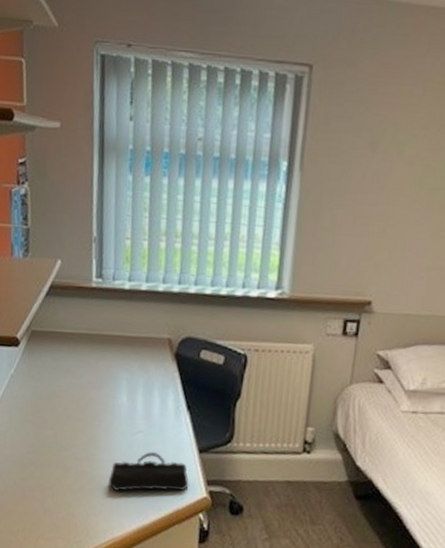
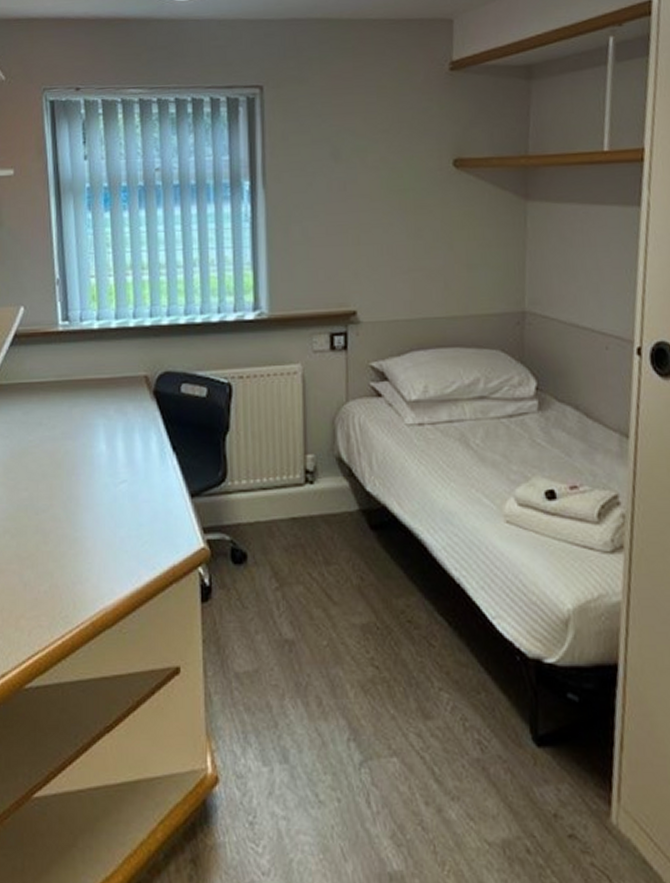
pencil case: present [108,452,189,492] -> none [93,503,183,553]

